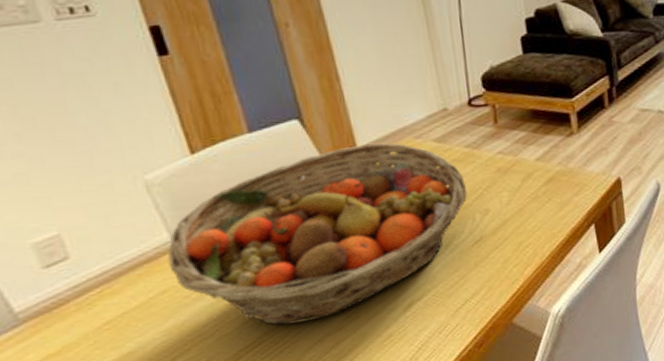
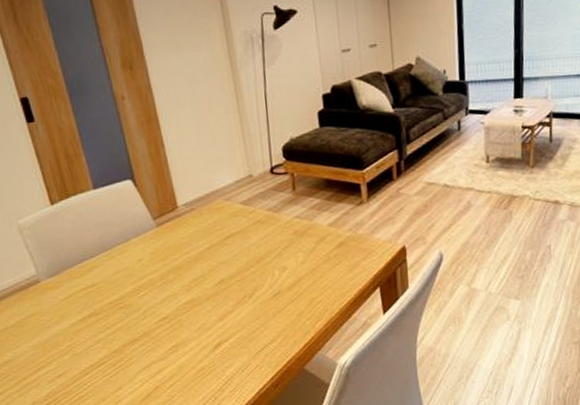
fruit basket: present [167,143,467,326] -> none [34,202,268,351]

